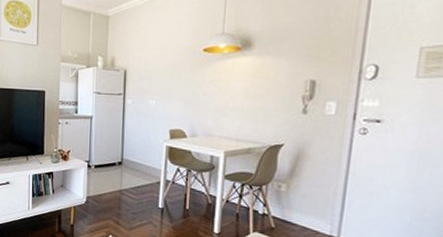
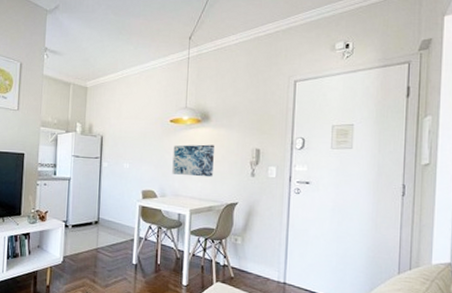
wall art: none [204,76,257,115] -> present [172,144,214,178]

